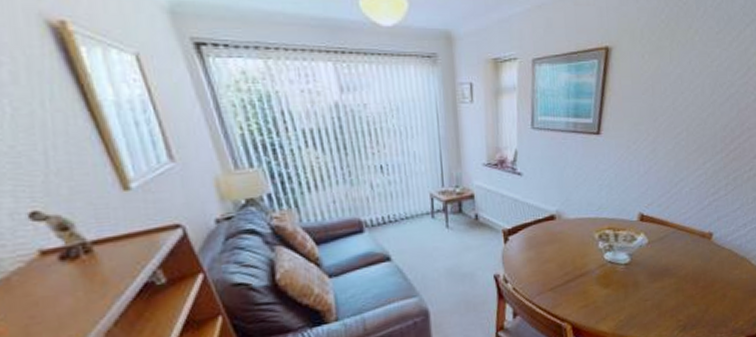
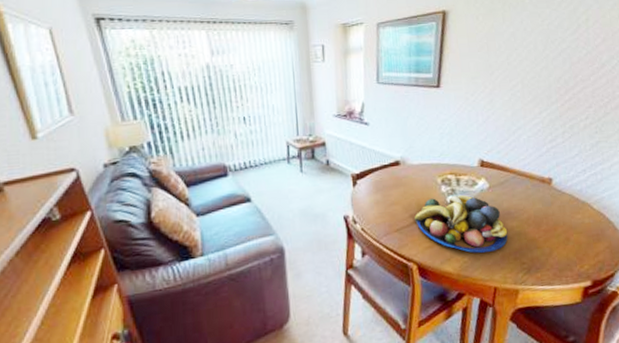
fruit bowl: none [570,251,665,312] -> present [415,195,508,253]

